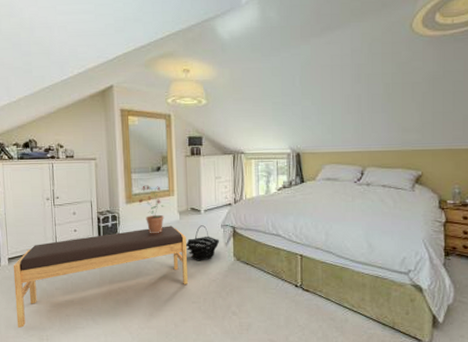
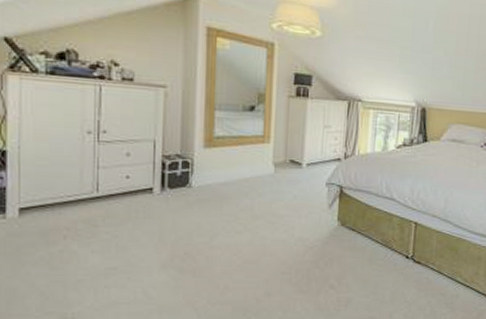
bench: present [13,226,188,329] -> none [26,179,281,304]
potted plant: present [138,185,165,234] -> none [221,127,256,189]
basket: present [185,225,220,261] -> none [278,181,323,225]

